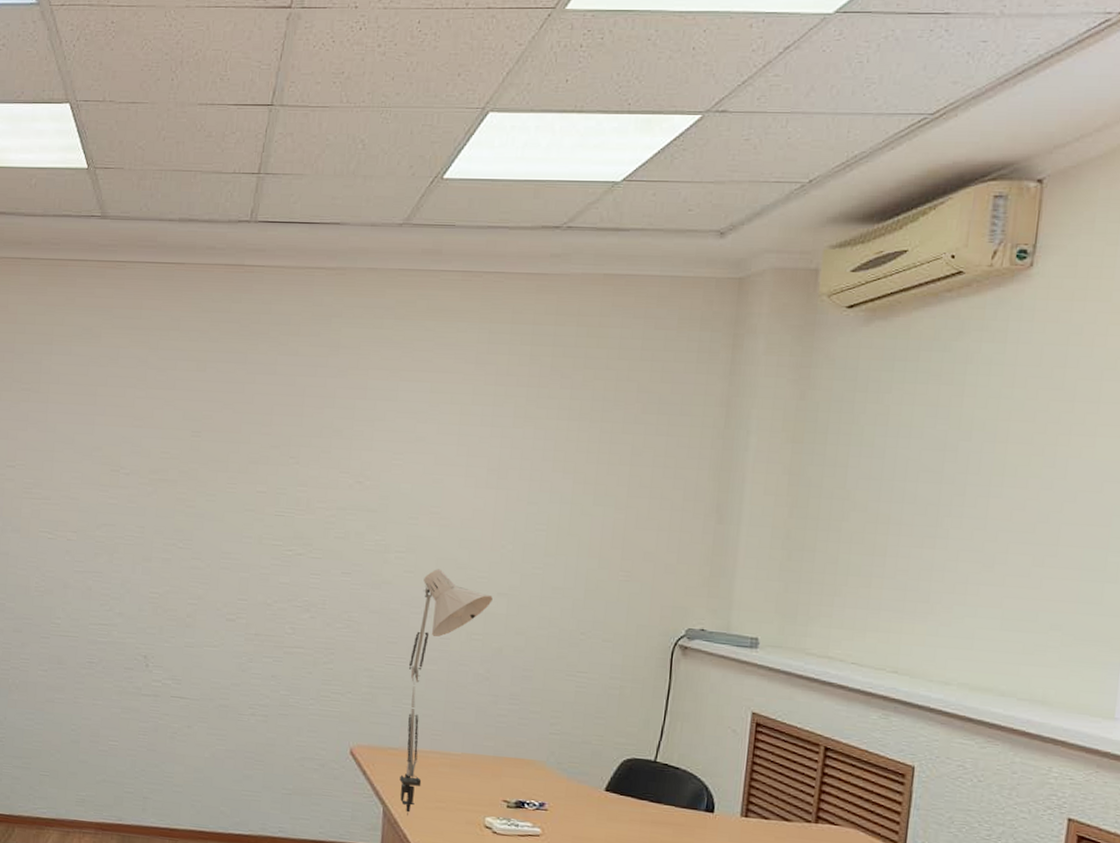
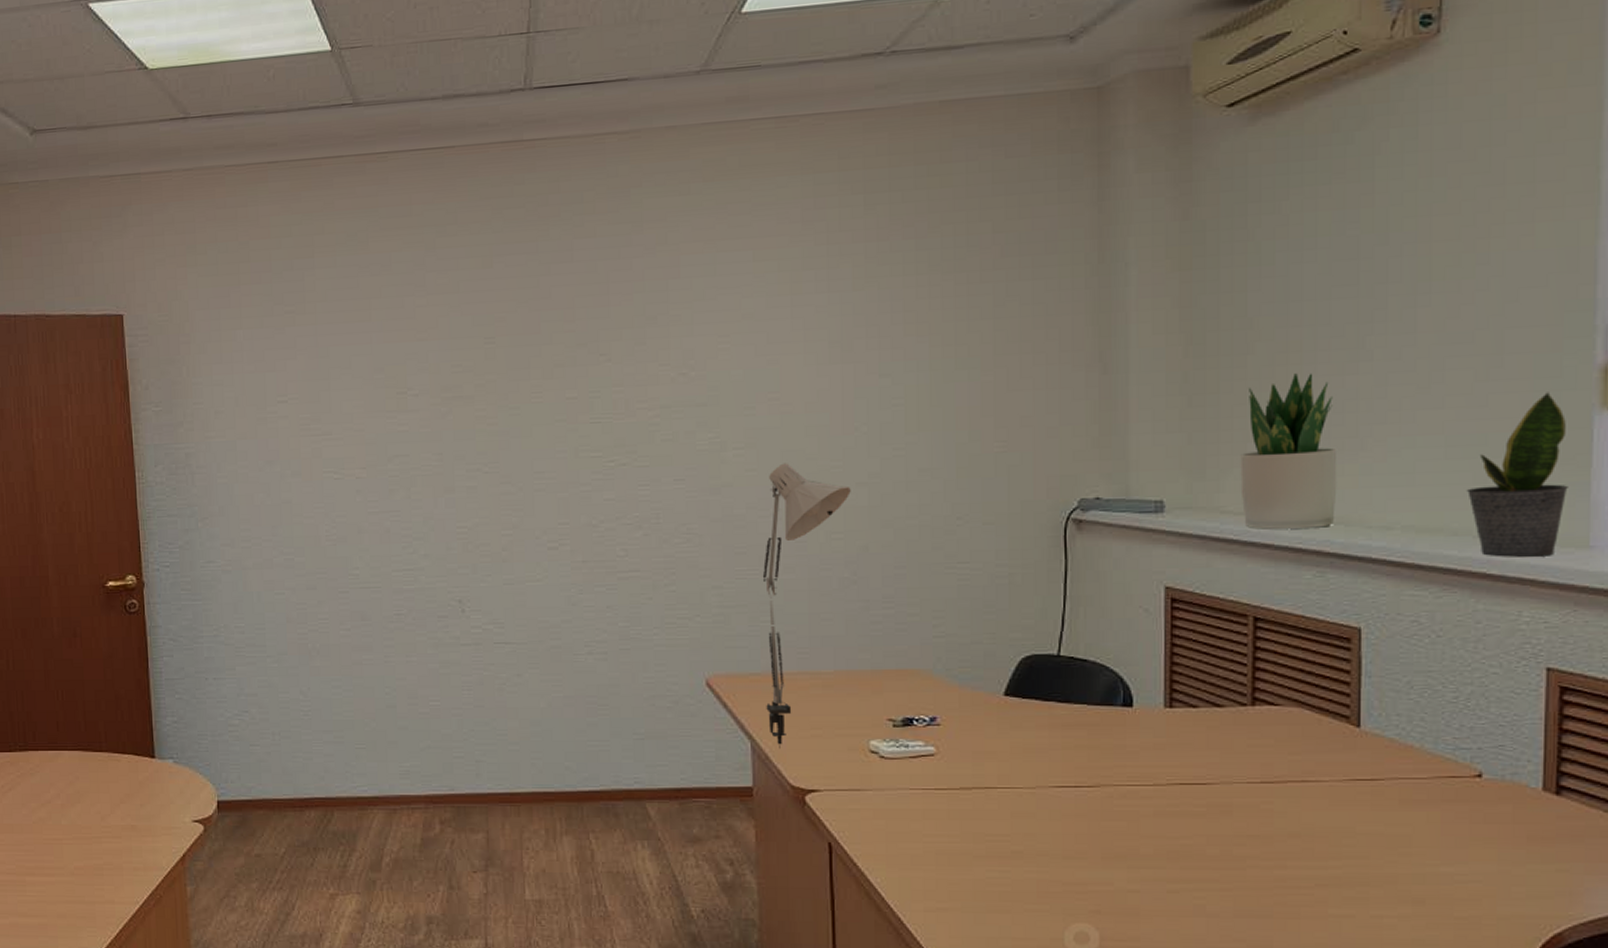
planter: none [825,542,911,677] -> present [1240,373,1338,530]
potted plant: none [1015,582,1105,723] -> present [1466,392,1568,557]

